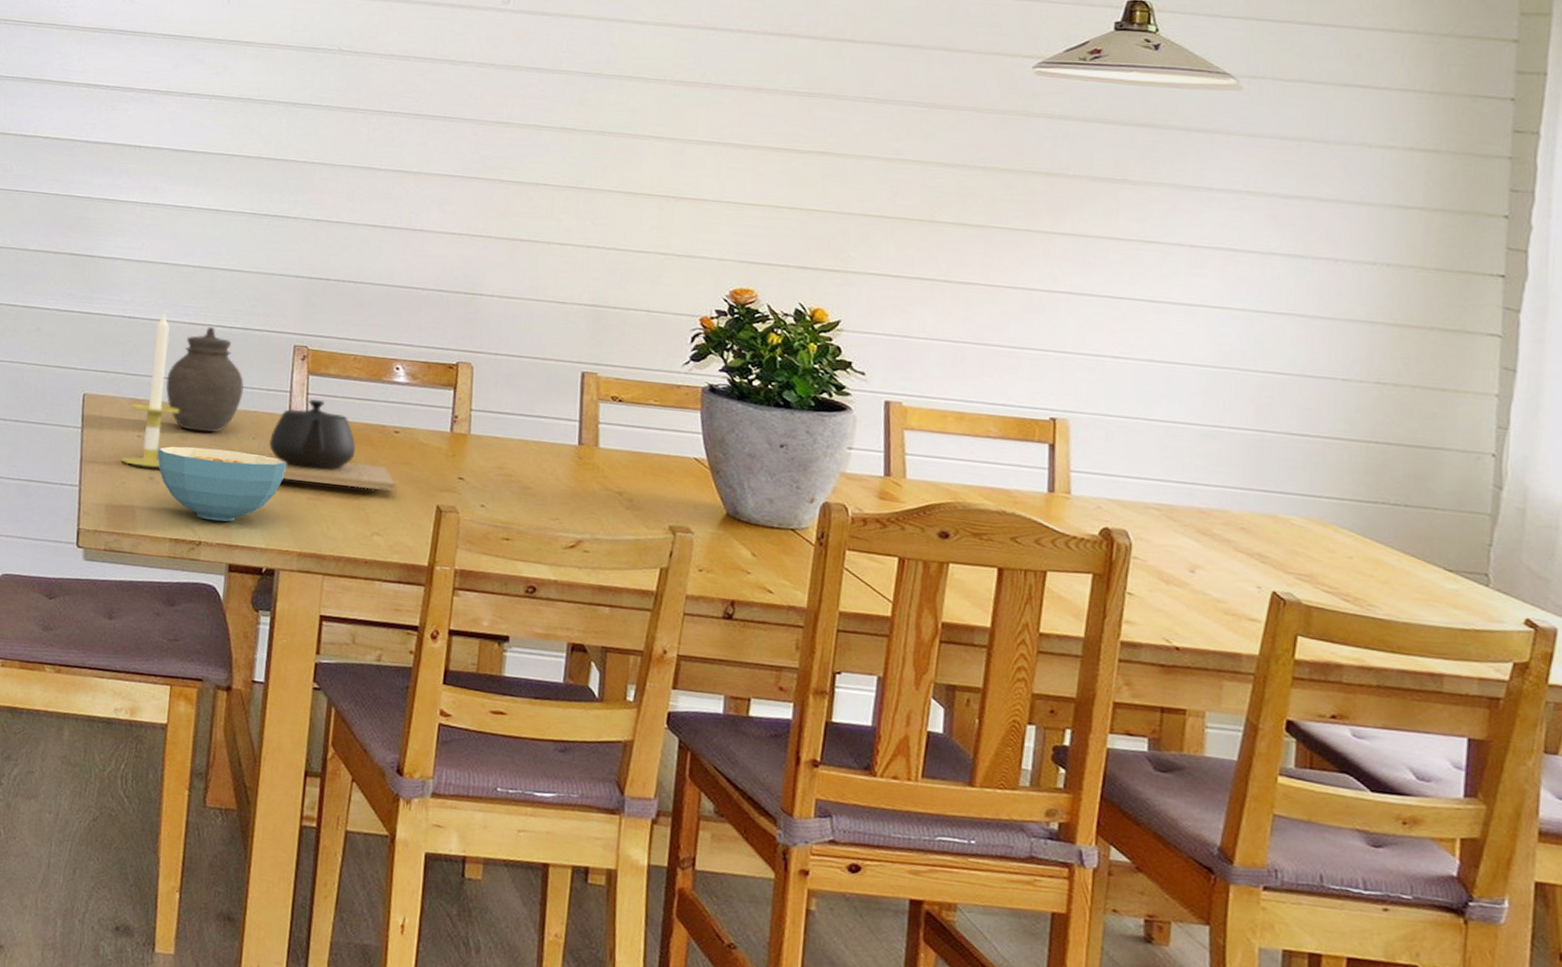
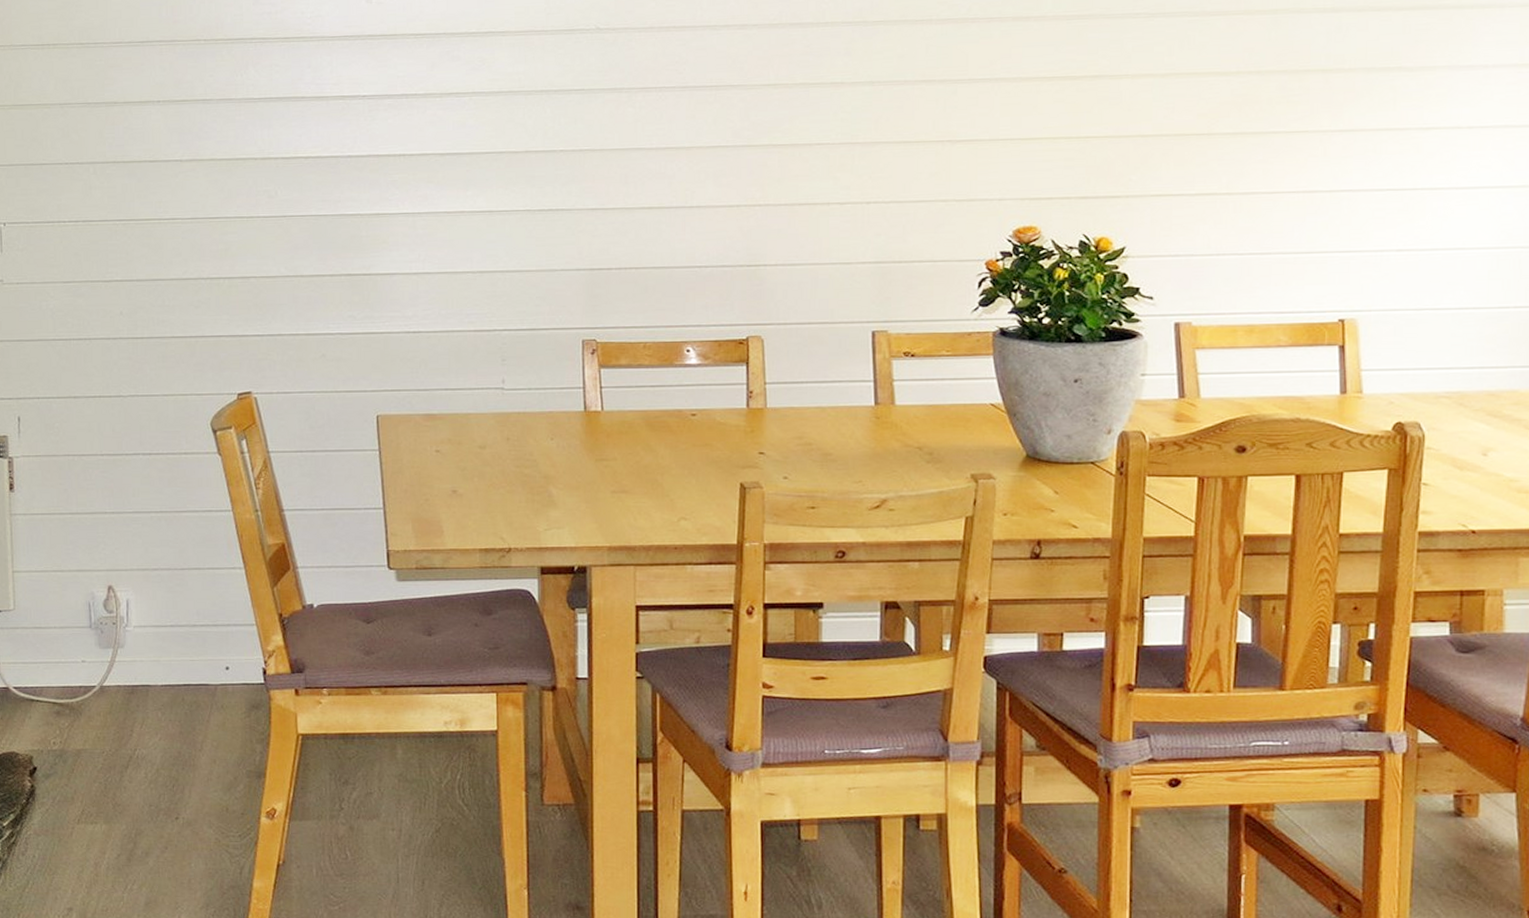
candle: present [120,309,180,468] -> none [422,320,475,481]
cereal bowl: present [157,446,287,522] -> none [457,454,588,526]
jar: present [166,327,244,432] -> none [458,332,537,439]
teapot: present [249,399,396,491] -> none [549,392,698,476]

